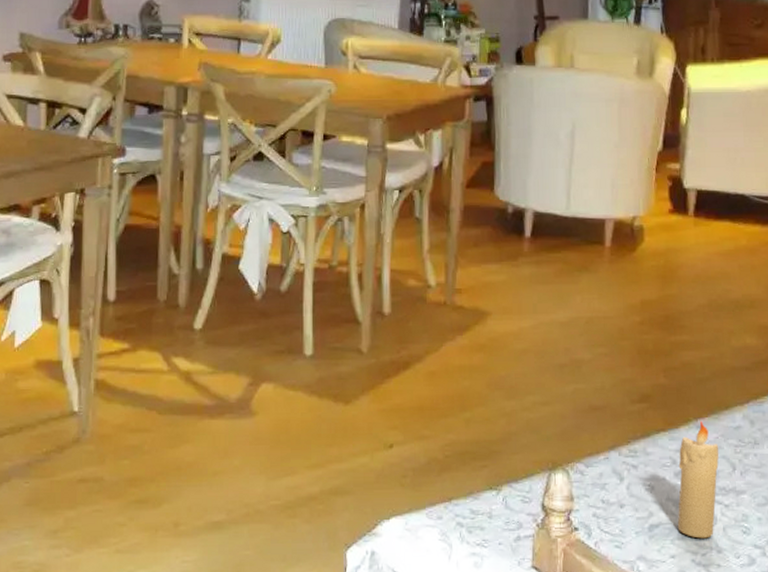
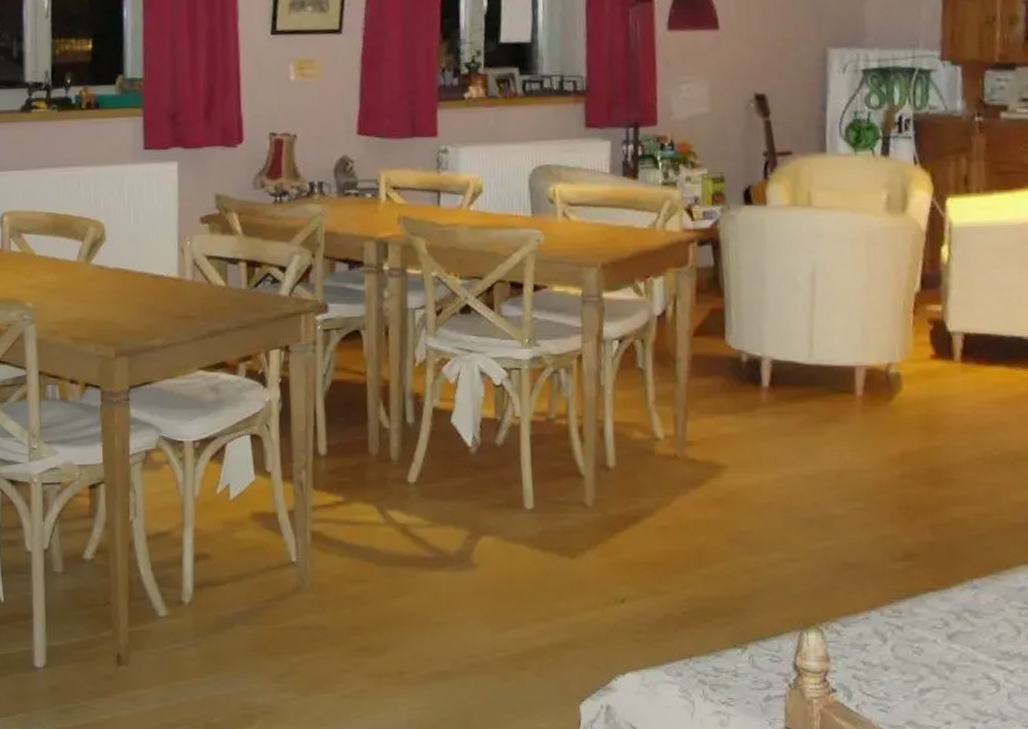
candle: present [677,420,719,539] -> none [951,580,1001,705]

